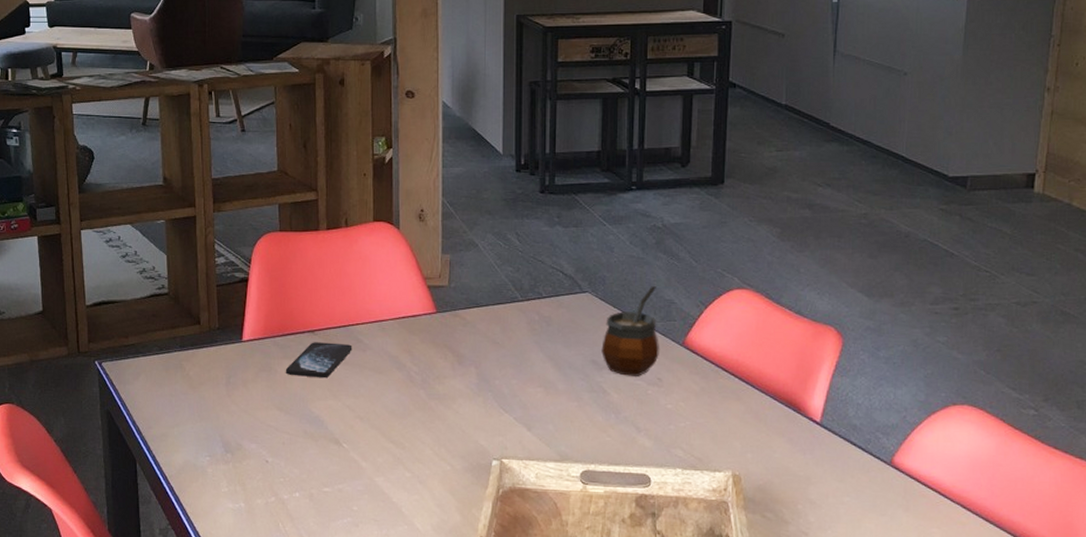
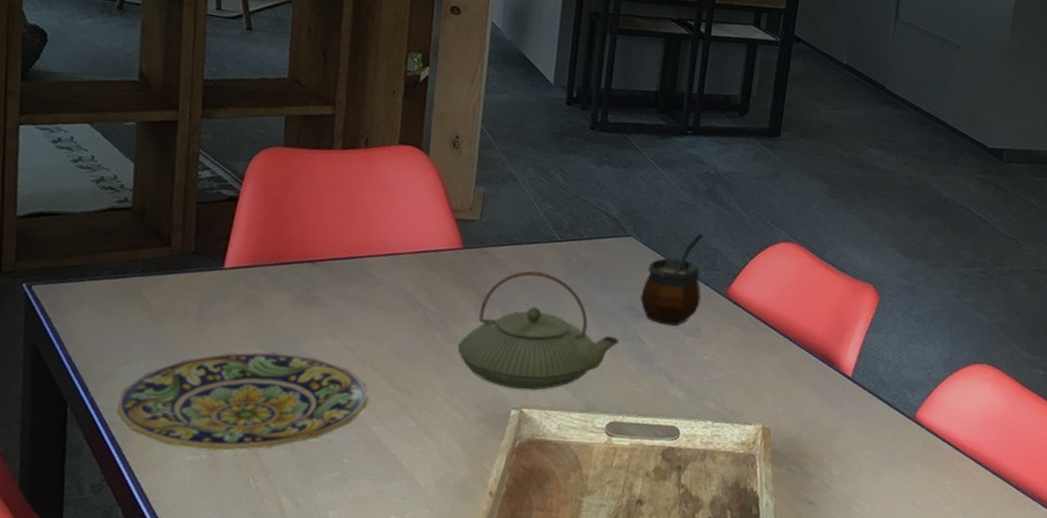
plate: none [172,413,369,499] -> present [116,352,369,451]
smartphone: present [285,342,353,378] -> none [274,273,361,315]
teapot: none [441,331,585,442] -> present [458,271,619,390]

